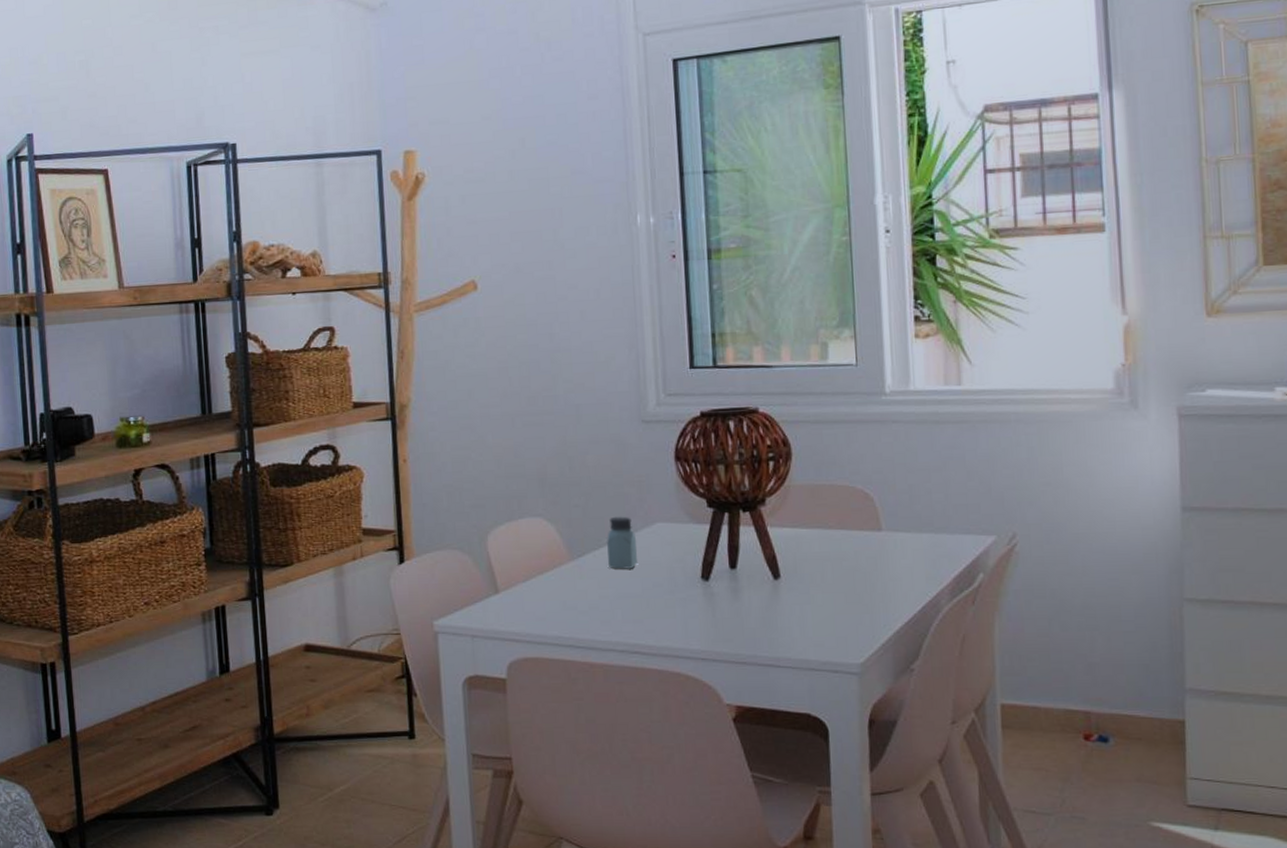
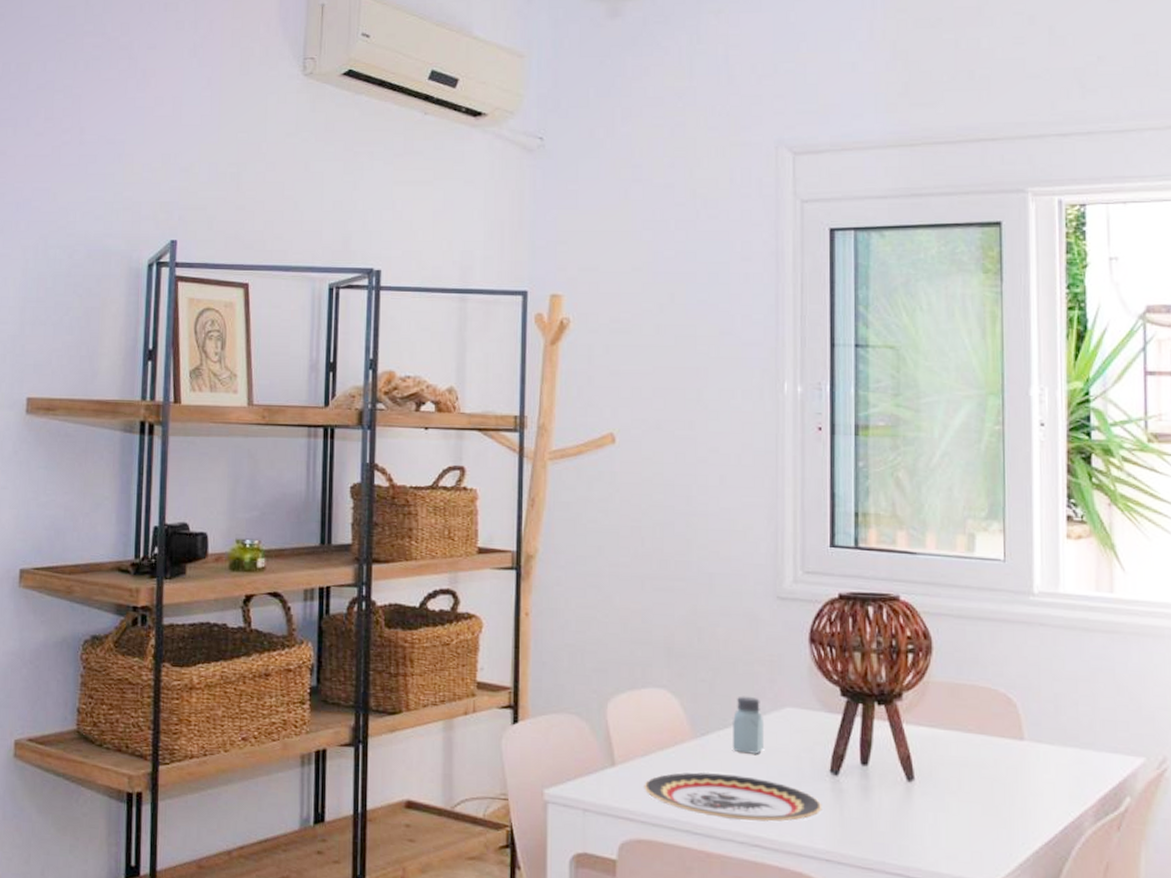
plate: none [527,590,696,632] -> present [644,772,822,822]

